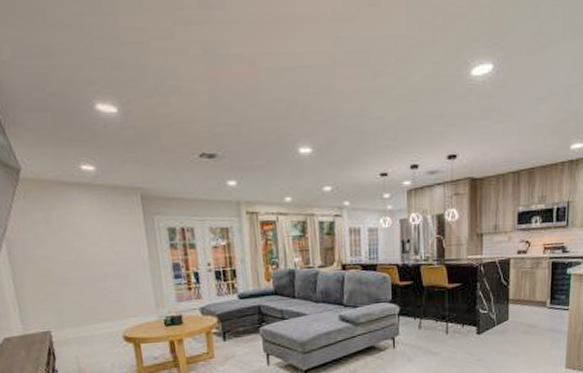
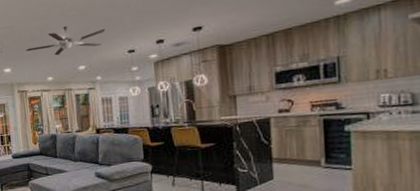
ceiling fan: none [256,133,356,170] -> present [25,25,106,56]

